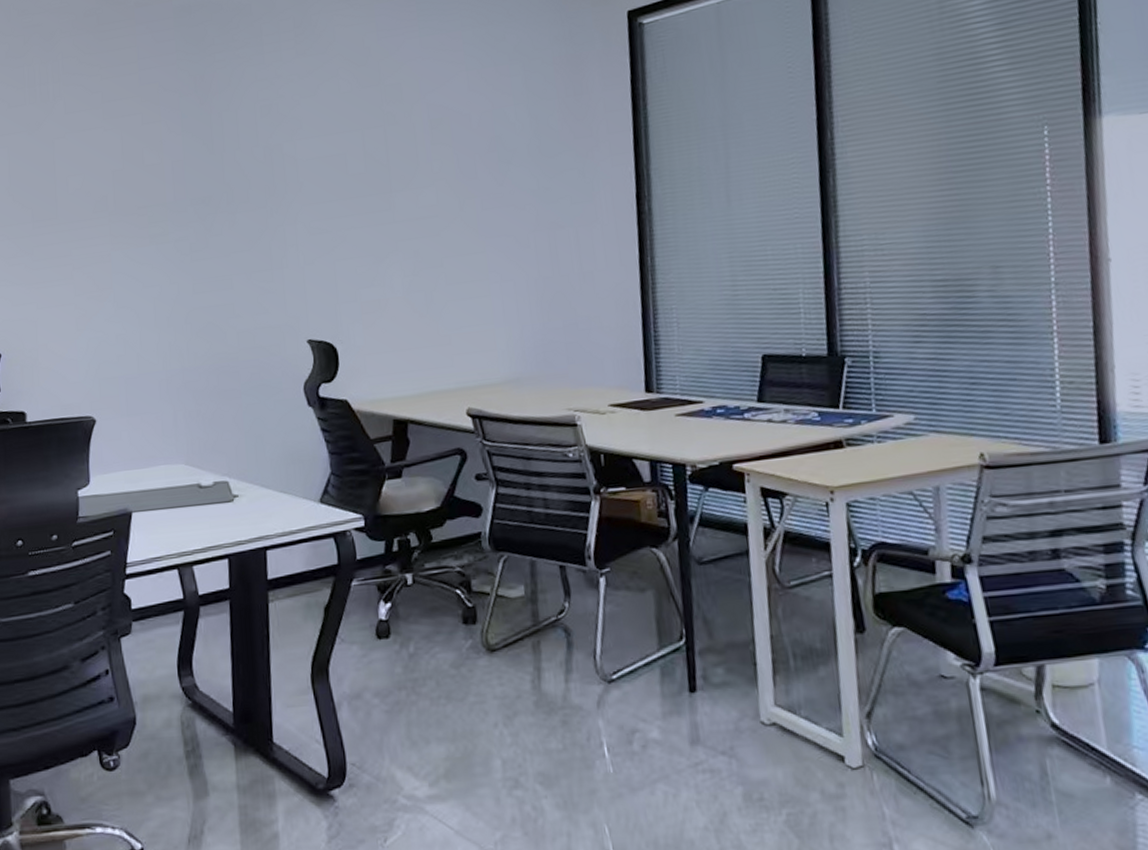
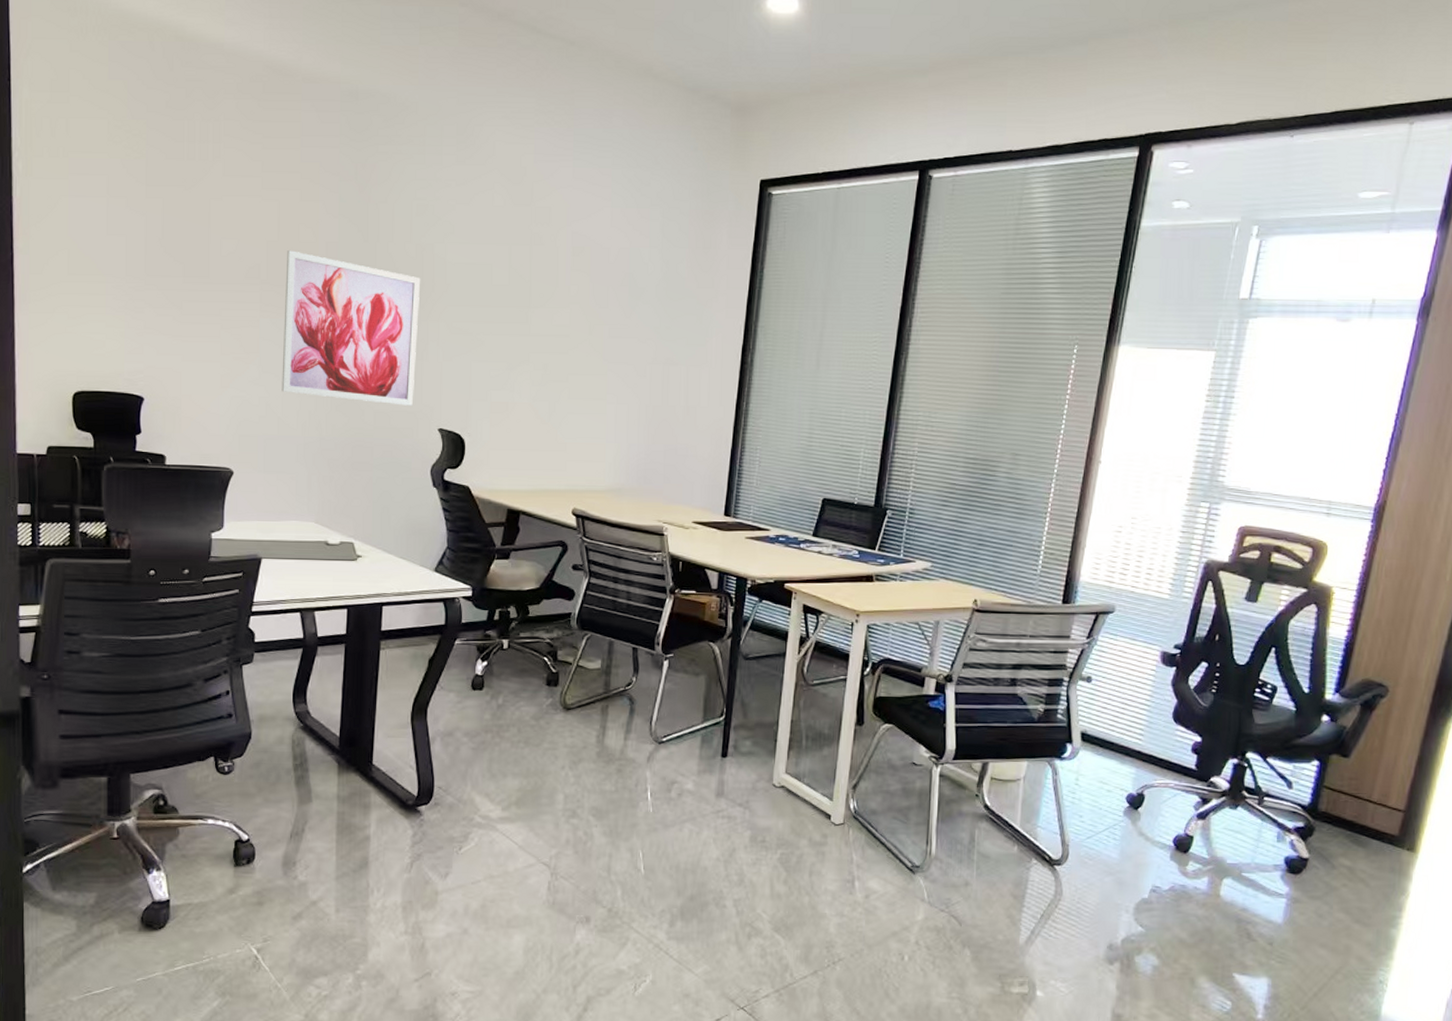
wall art: none [133,176,277,326] -> present [281,250,421,406]

